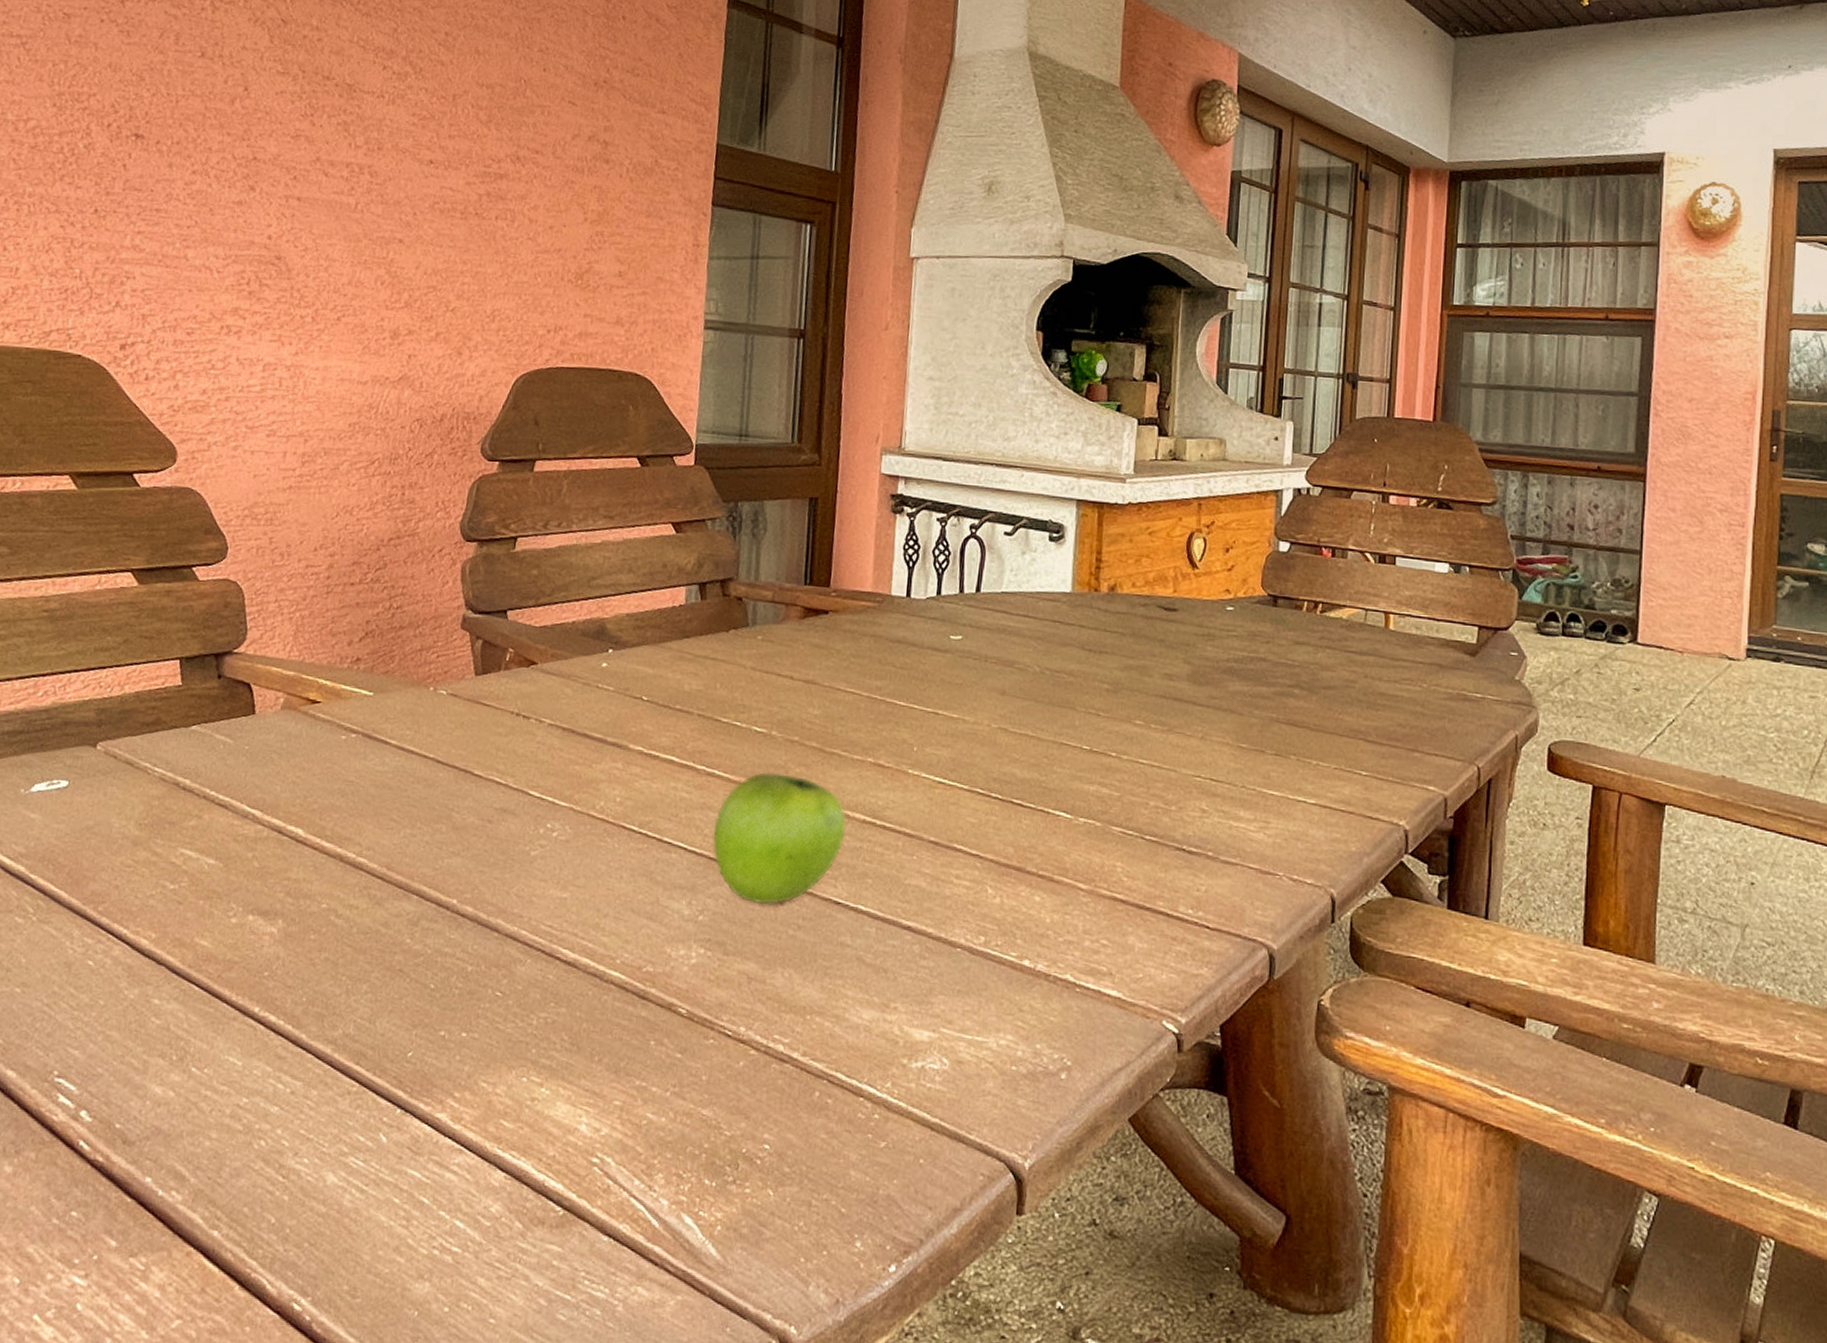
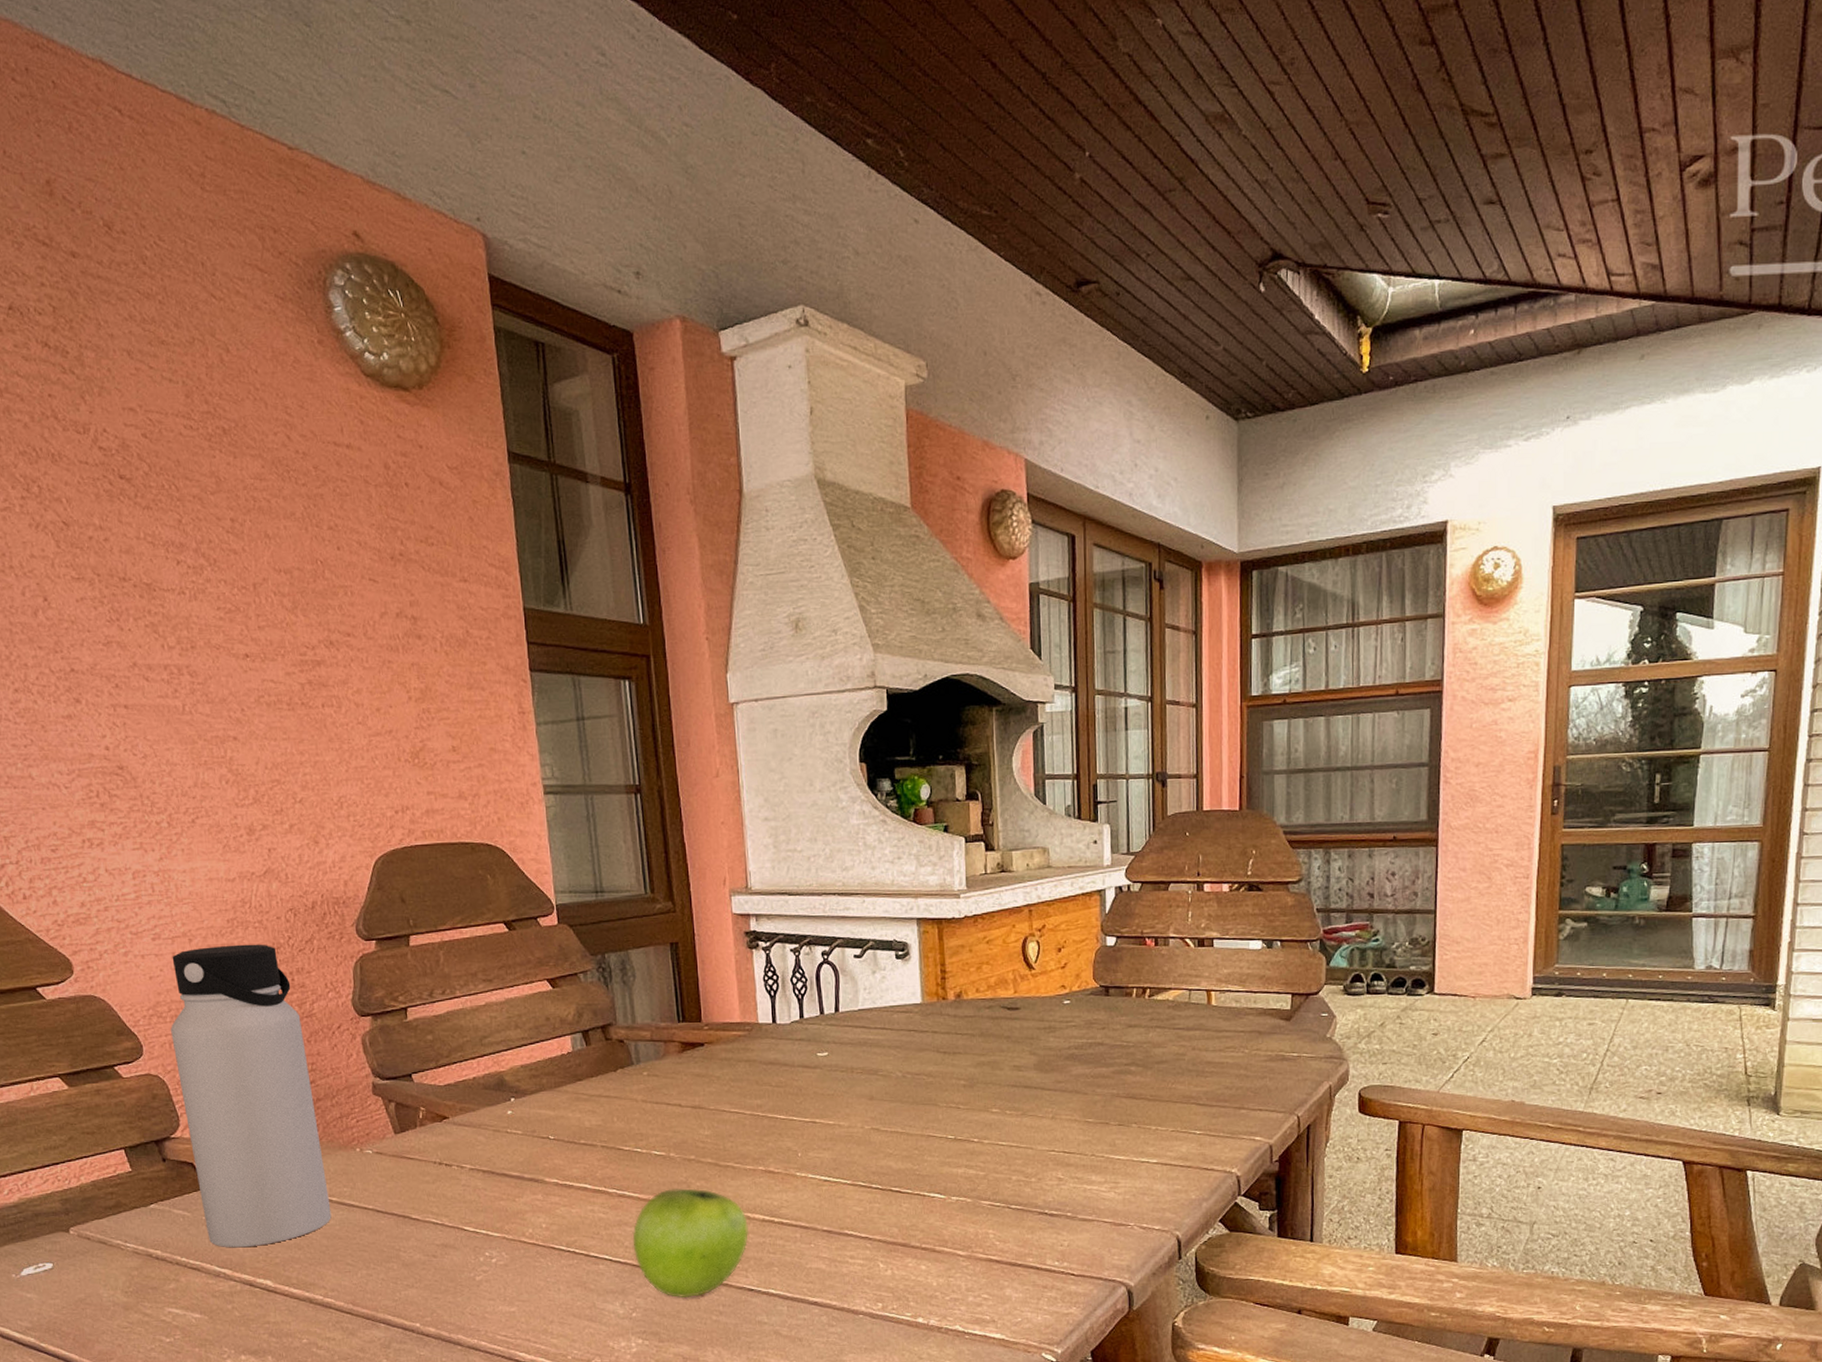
water bottle: none [246,449,402,788] -> present [171,944,332,1248]

